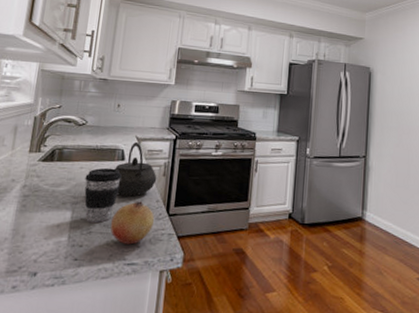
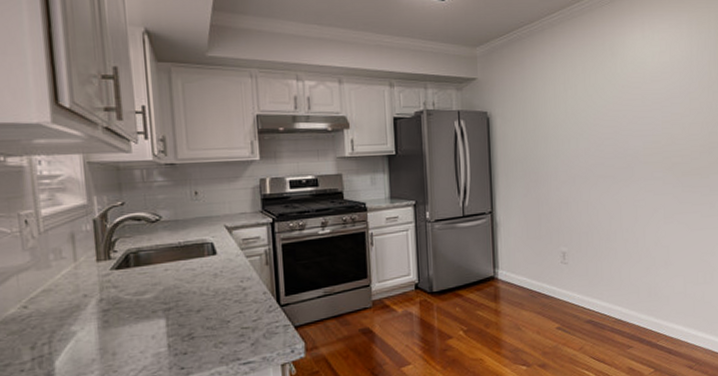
coffee cup: present [84,167,122,223] -> none [173,264,218,327]
fruit: present [110,200,155,245] -> none [214,295,266,344]
kettle: present [115,141,157,197] -> none [207,231,259,294]

